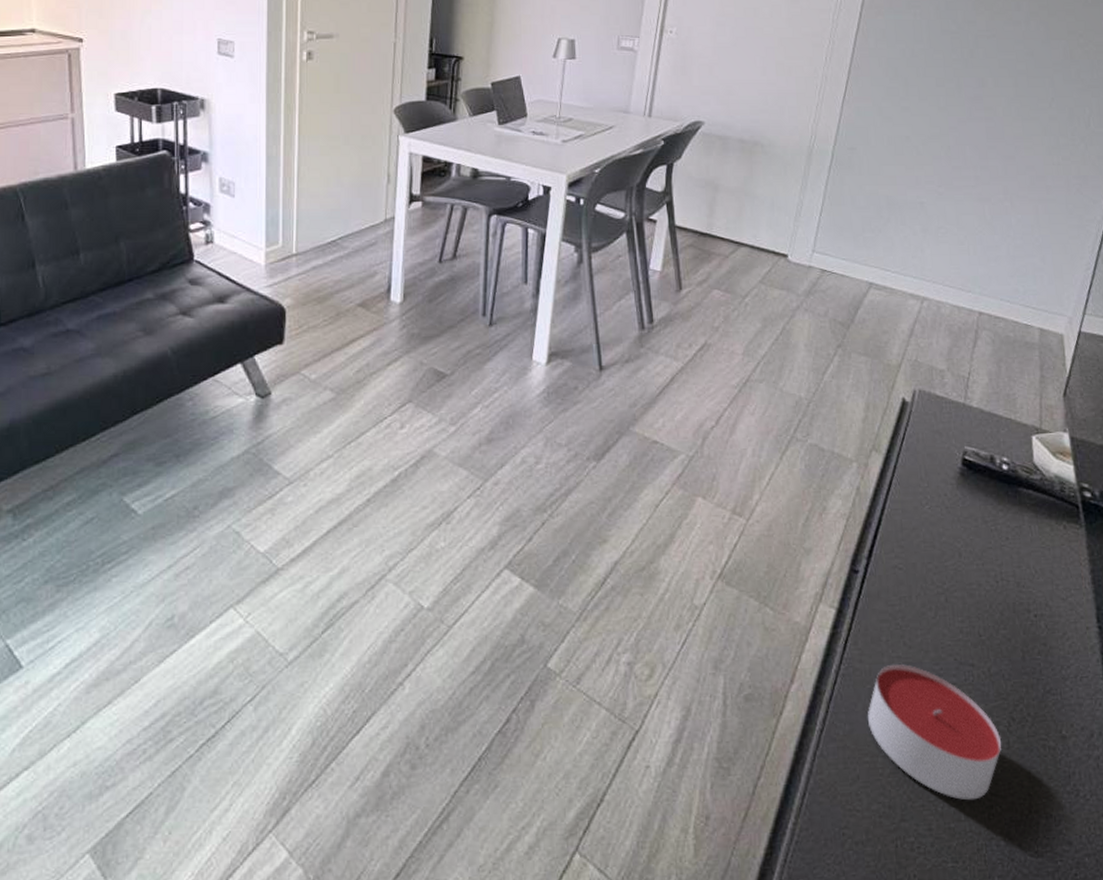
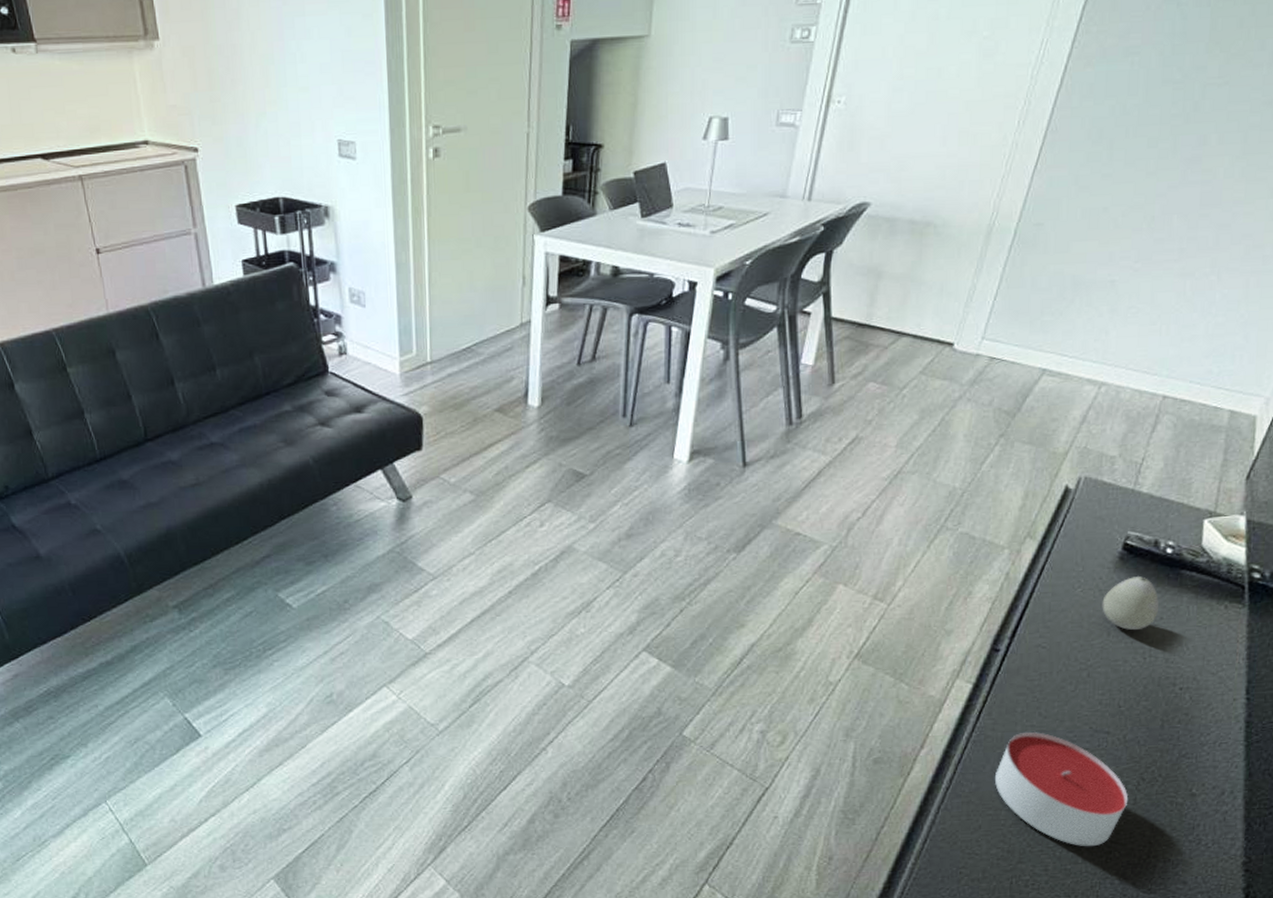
decorative egg: none [950,494,1003,552] -> present [1102,576,1159,631]

